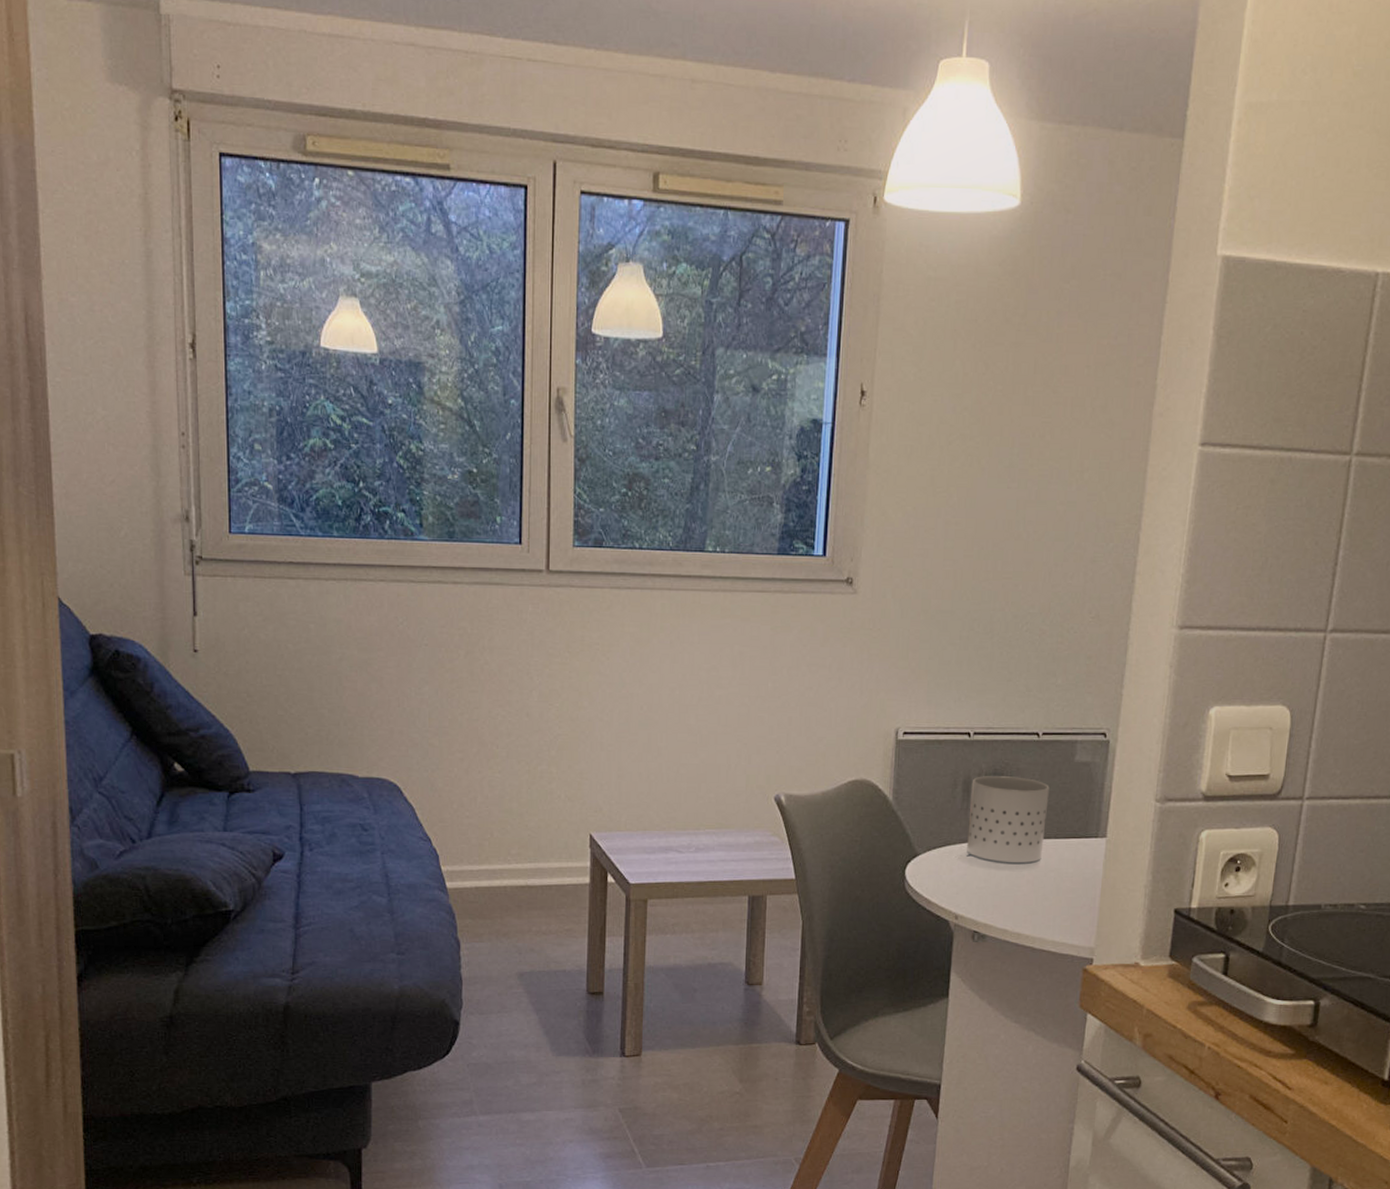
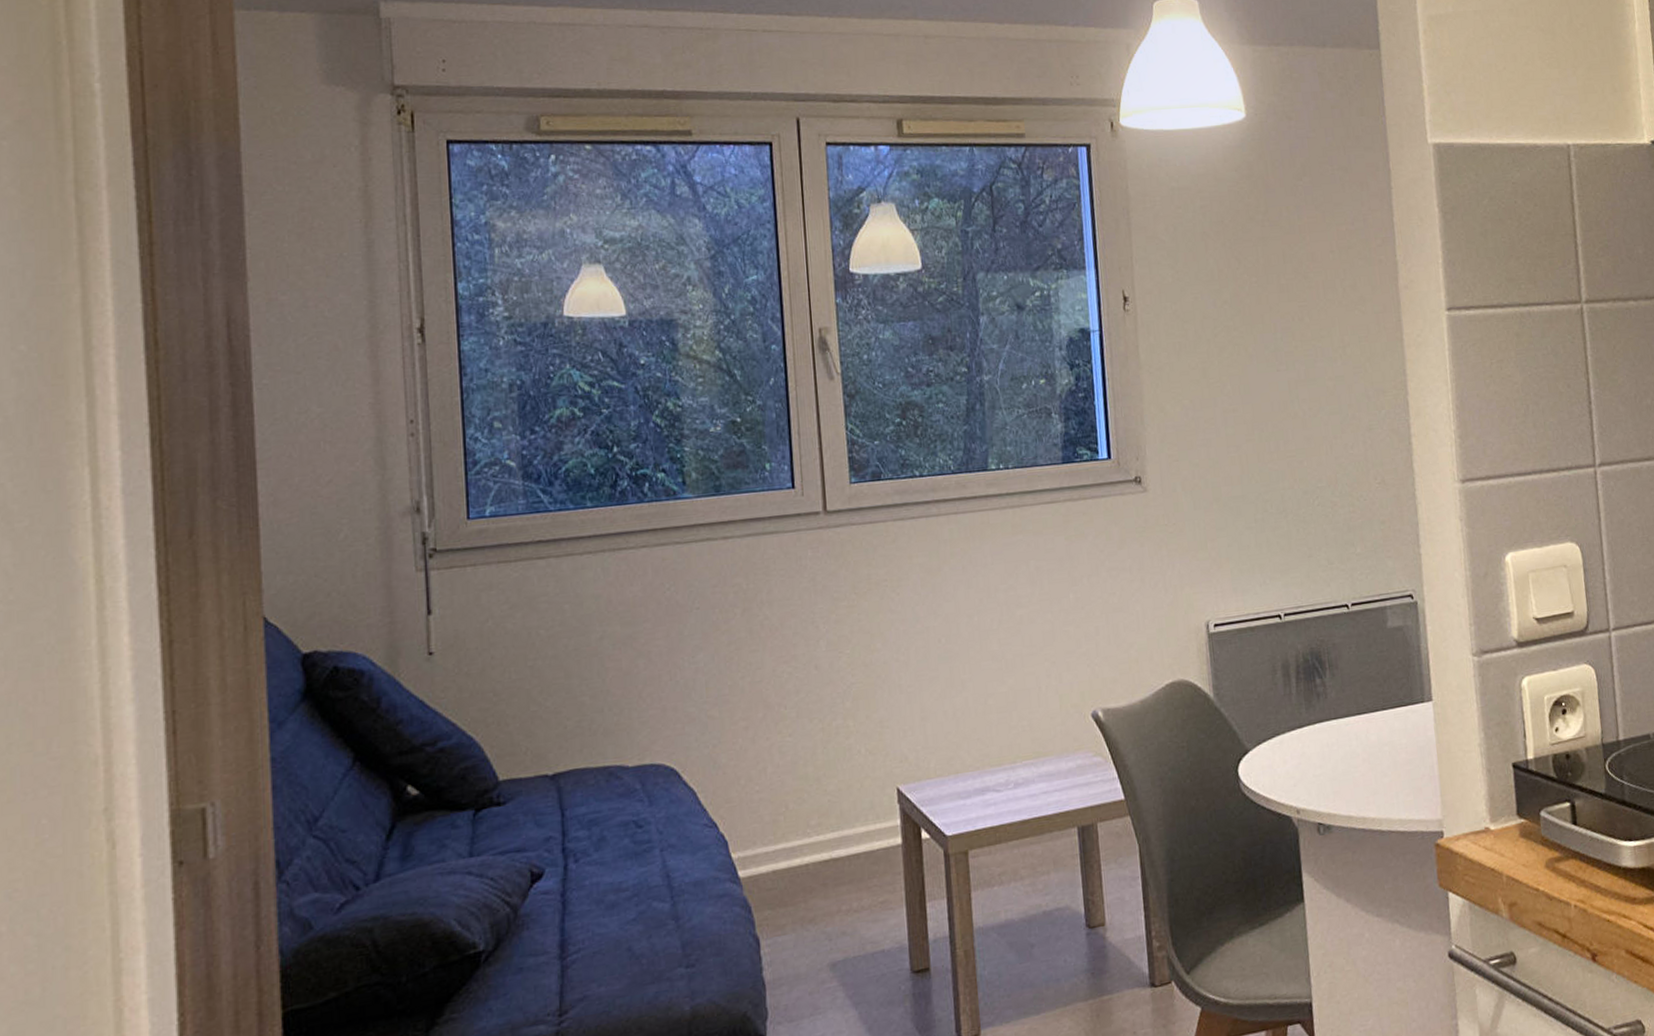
mug: present [967,775,1050,865] -> none [1290,652,1373,747]

